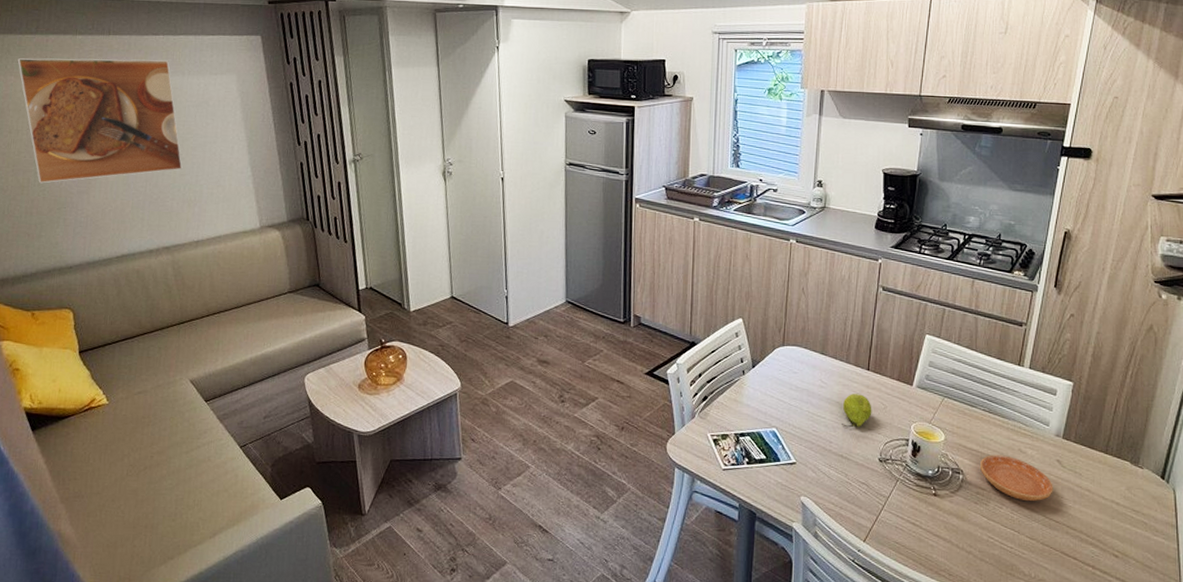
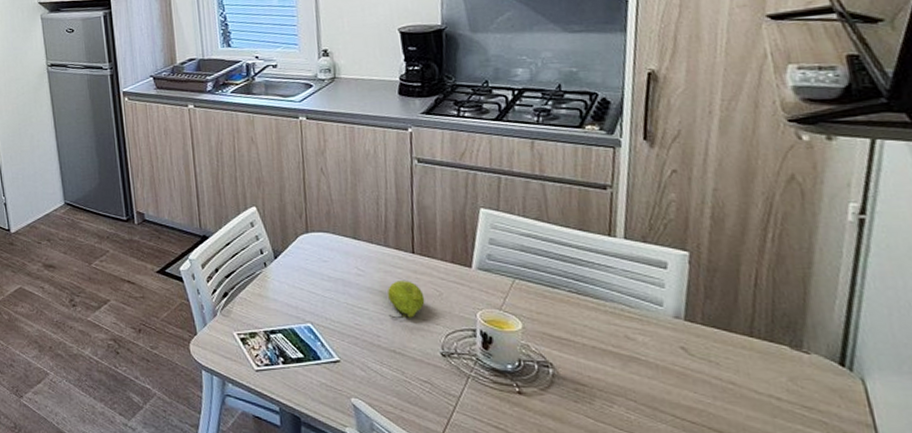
saucer: present [980,454,1053,502] -> none [574,343,682,399]

